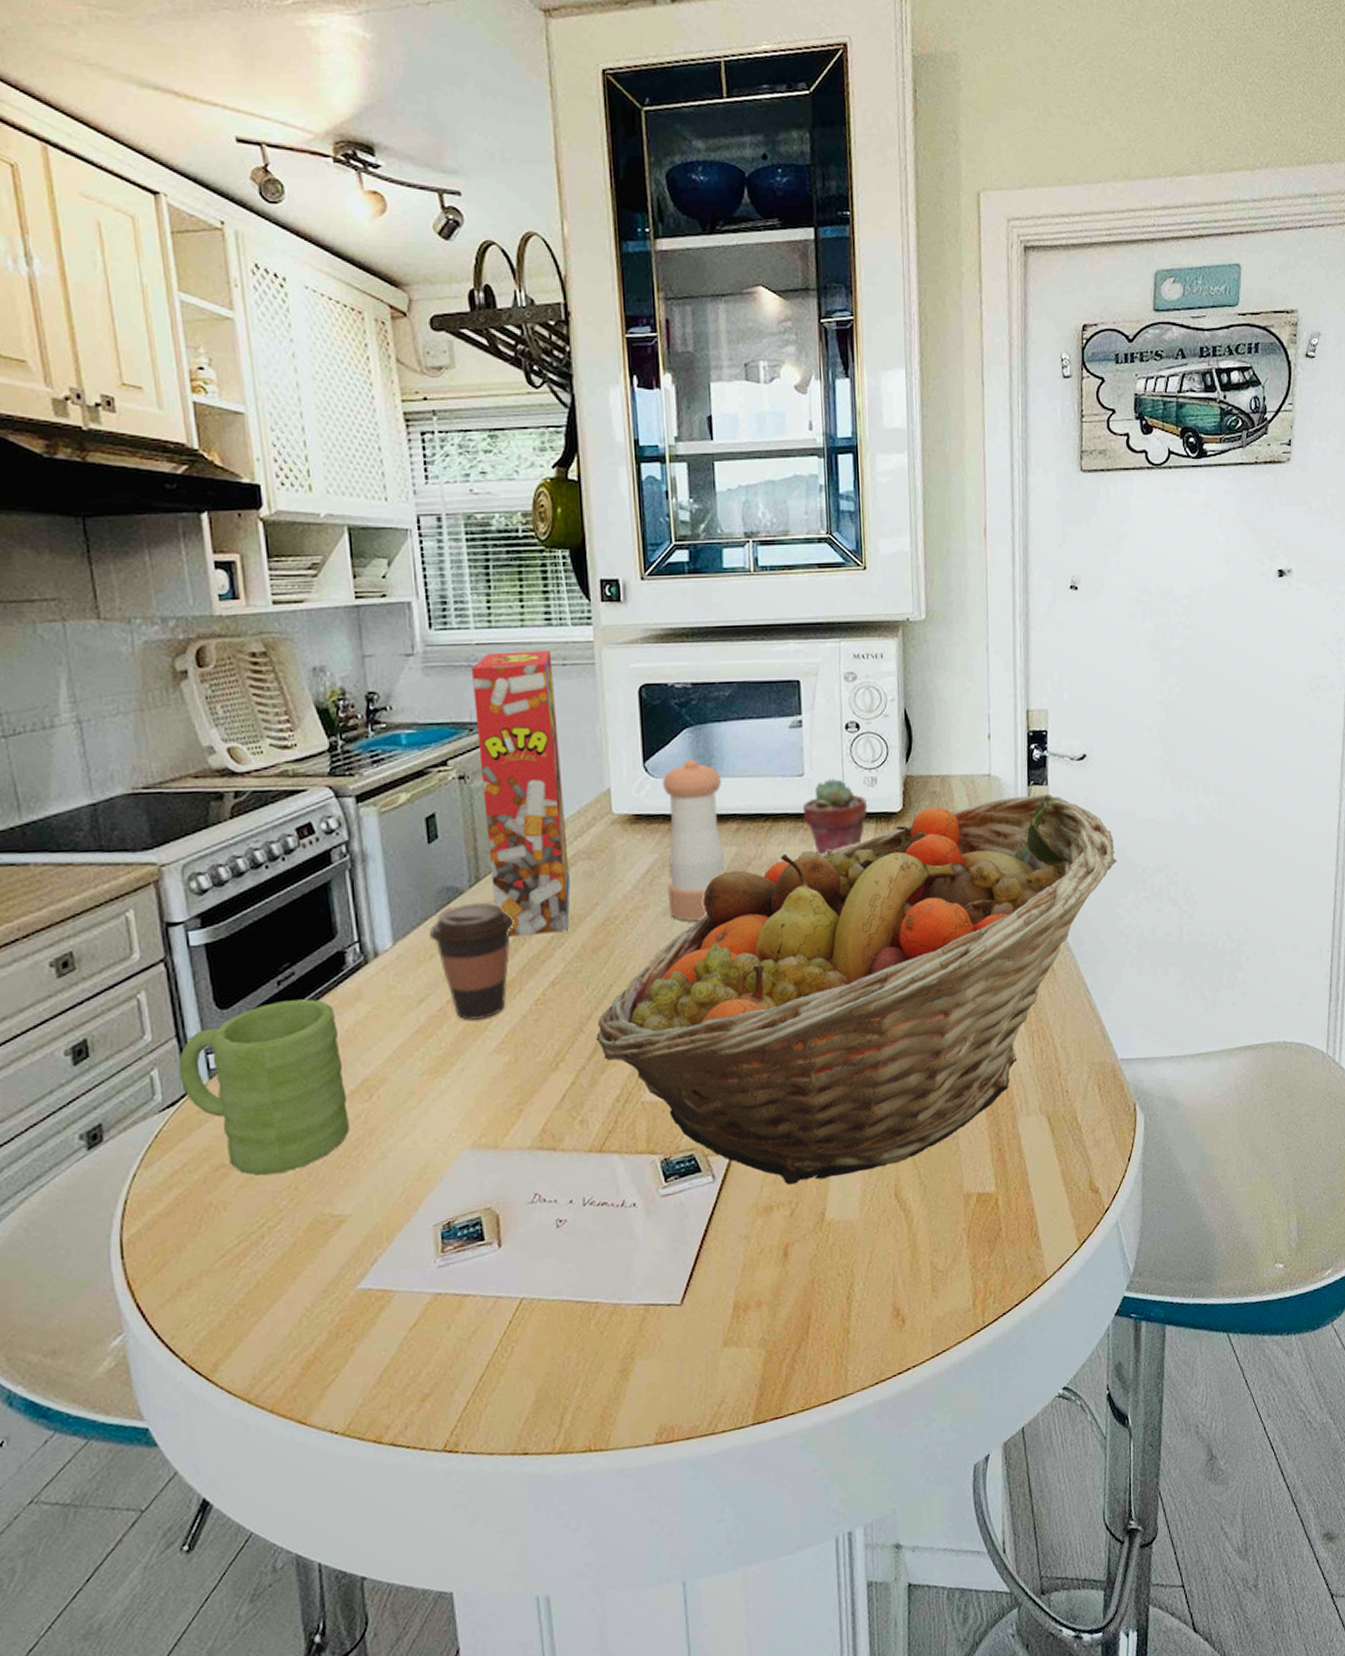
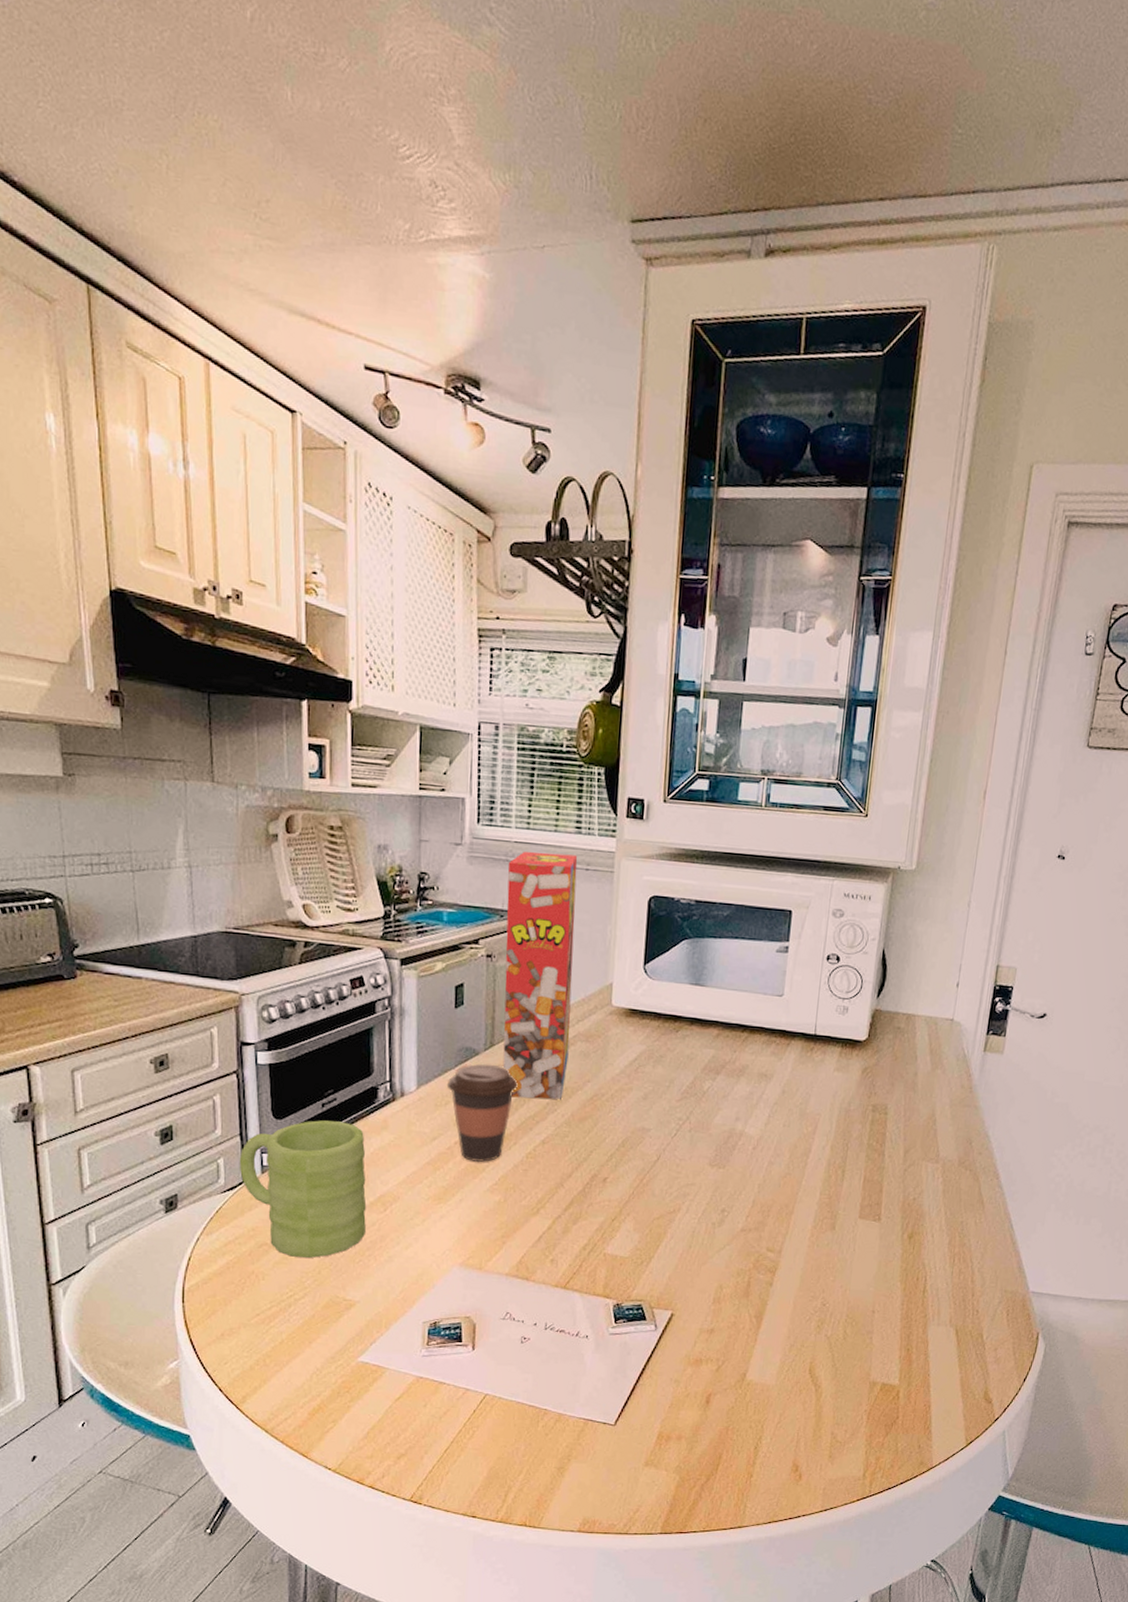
fruit basket: present [596,795,1117,1185] -> none [573,1041,1060,1346]
pepper shaker: present [662,759,725,922] -> none [649,967,711,1110]
potted succulent: present [802,778,868,856] -> none [777,1001,837,1070]

